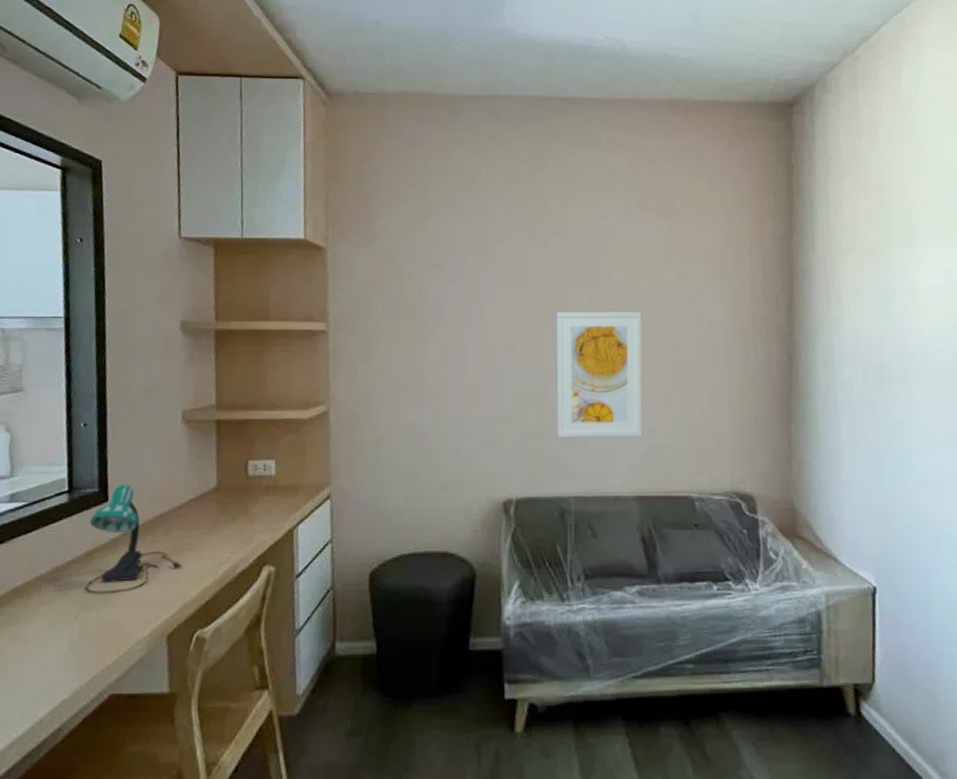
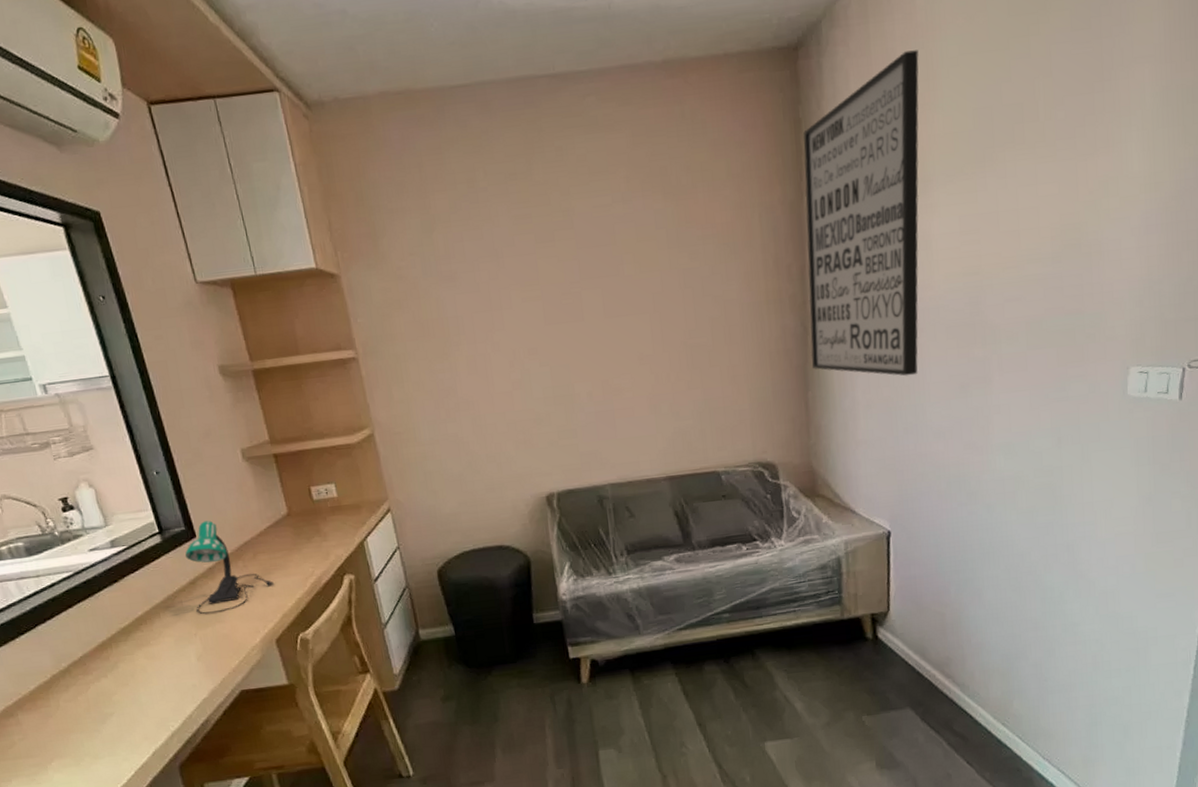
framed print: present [556,311,642,438] -> none [573,300,667,432]
wall art: none [795,120,905,420] -> present [803,50,919,376]

